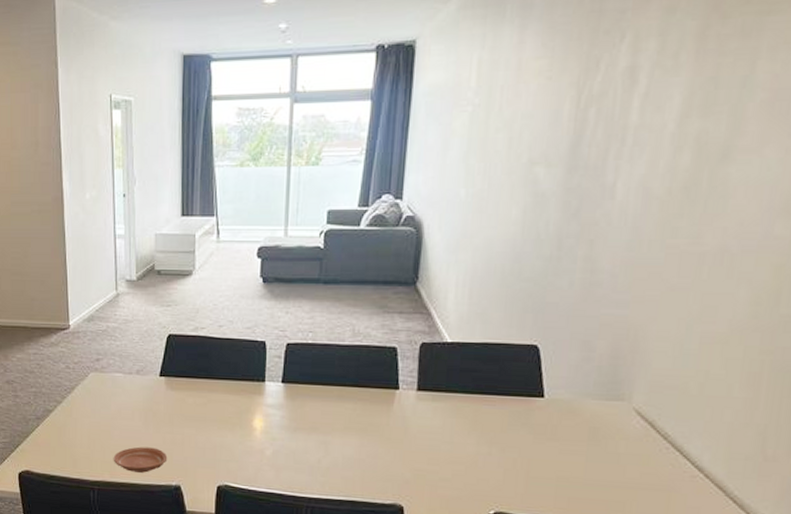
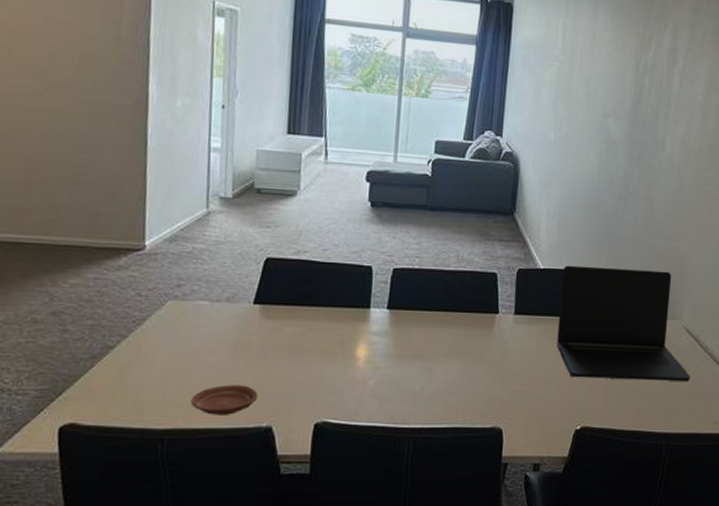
laptop: none [466,338,641,472] -> present [557,265,690,381]

